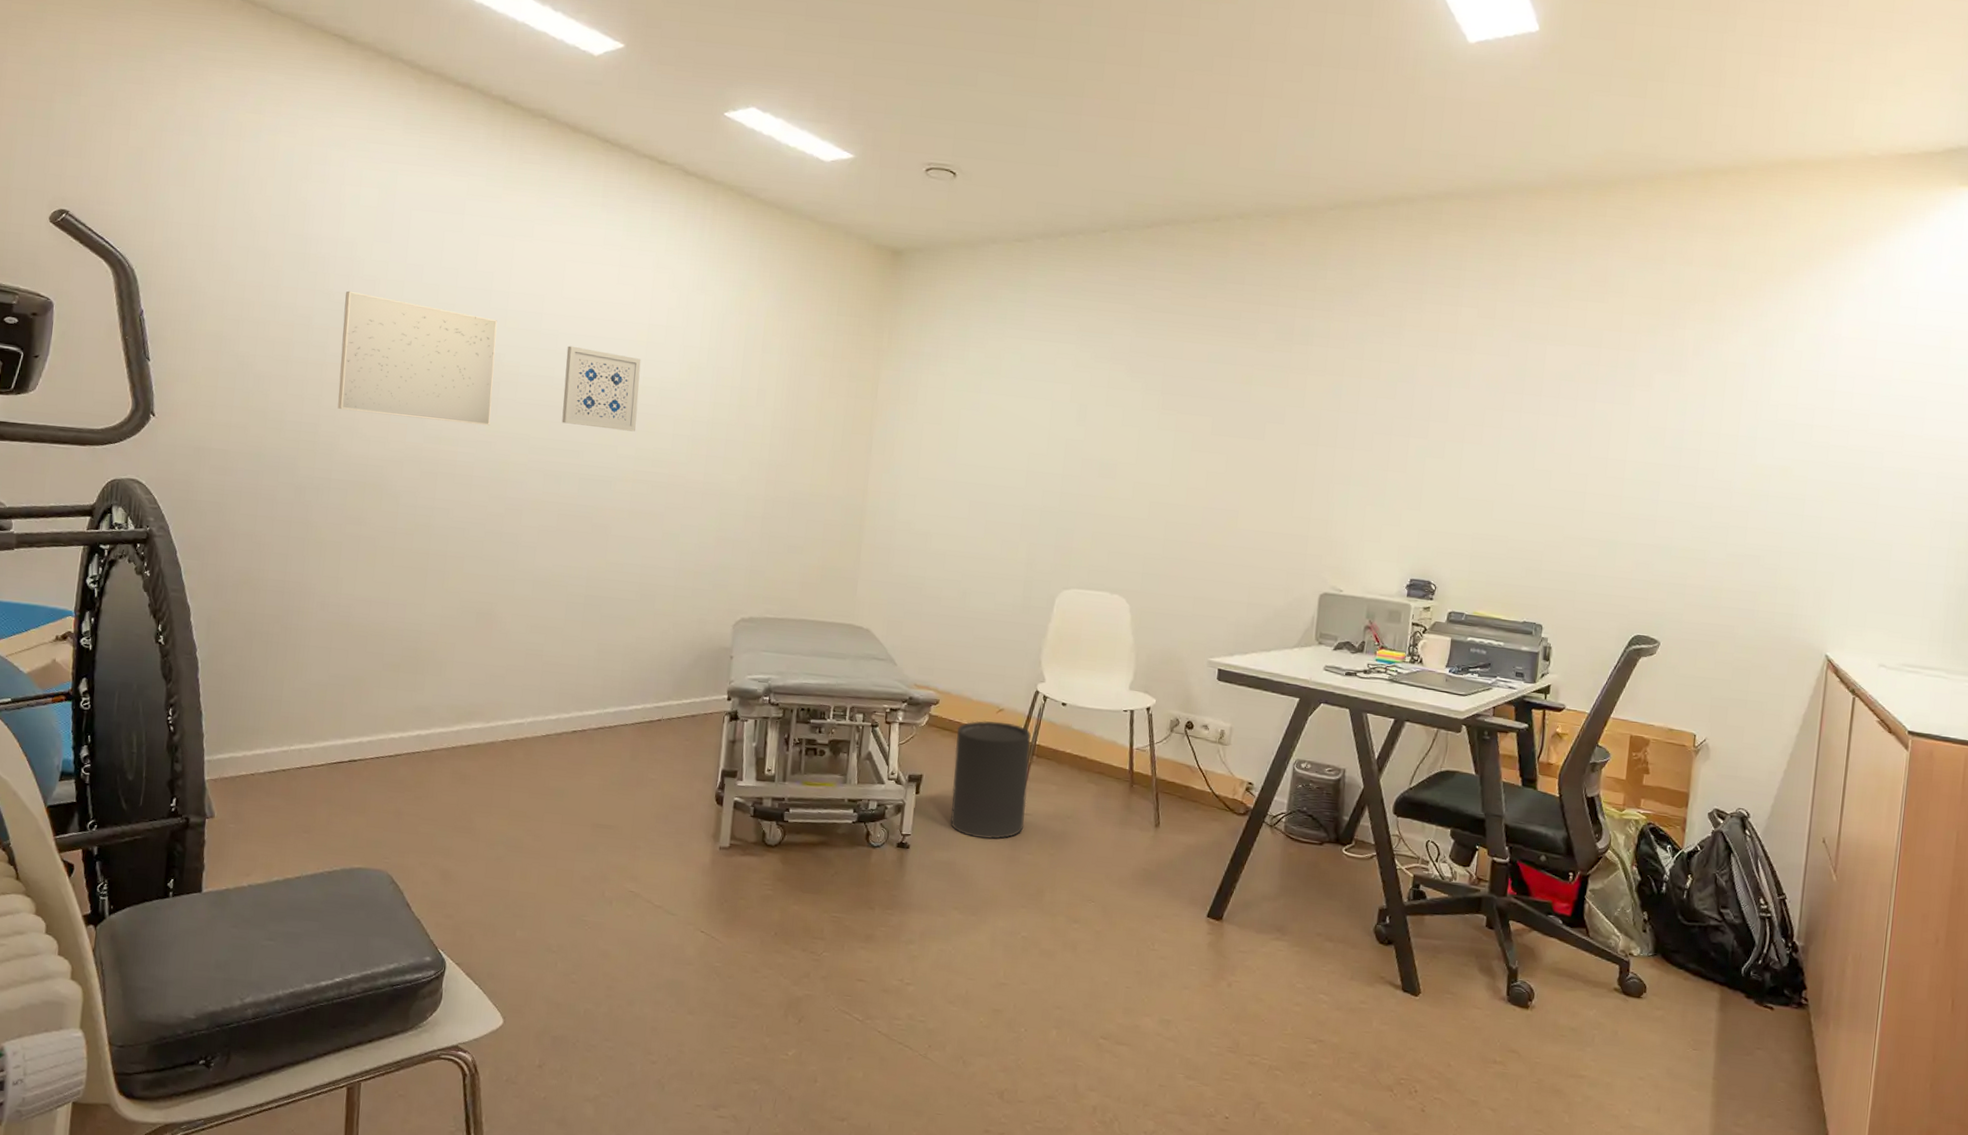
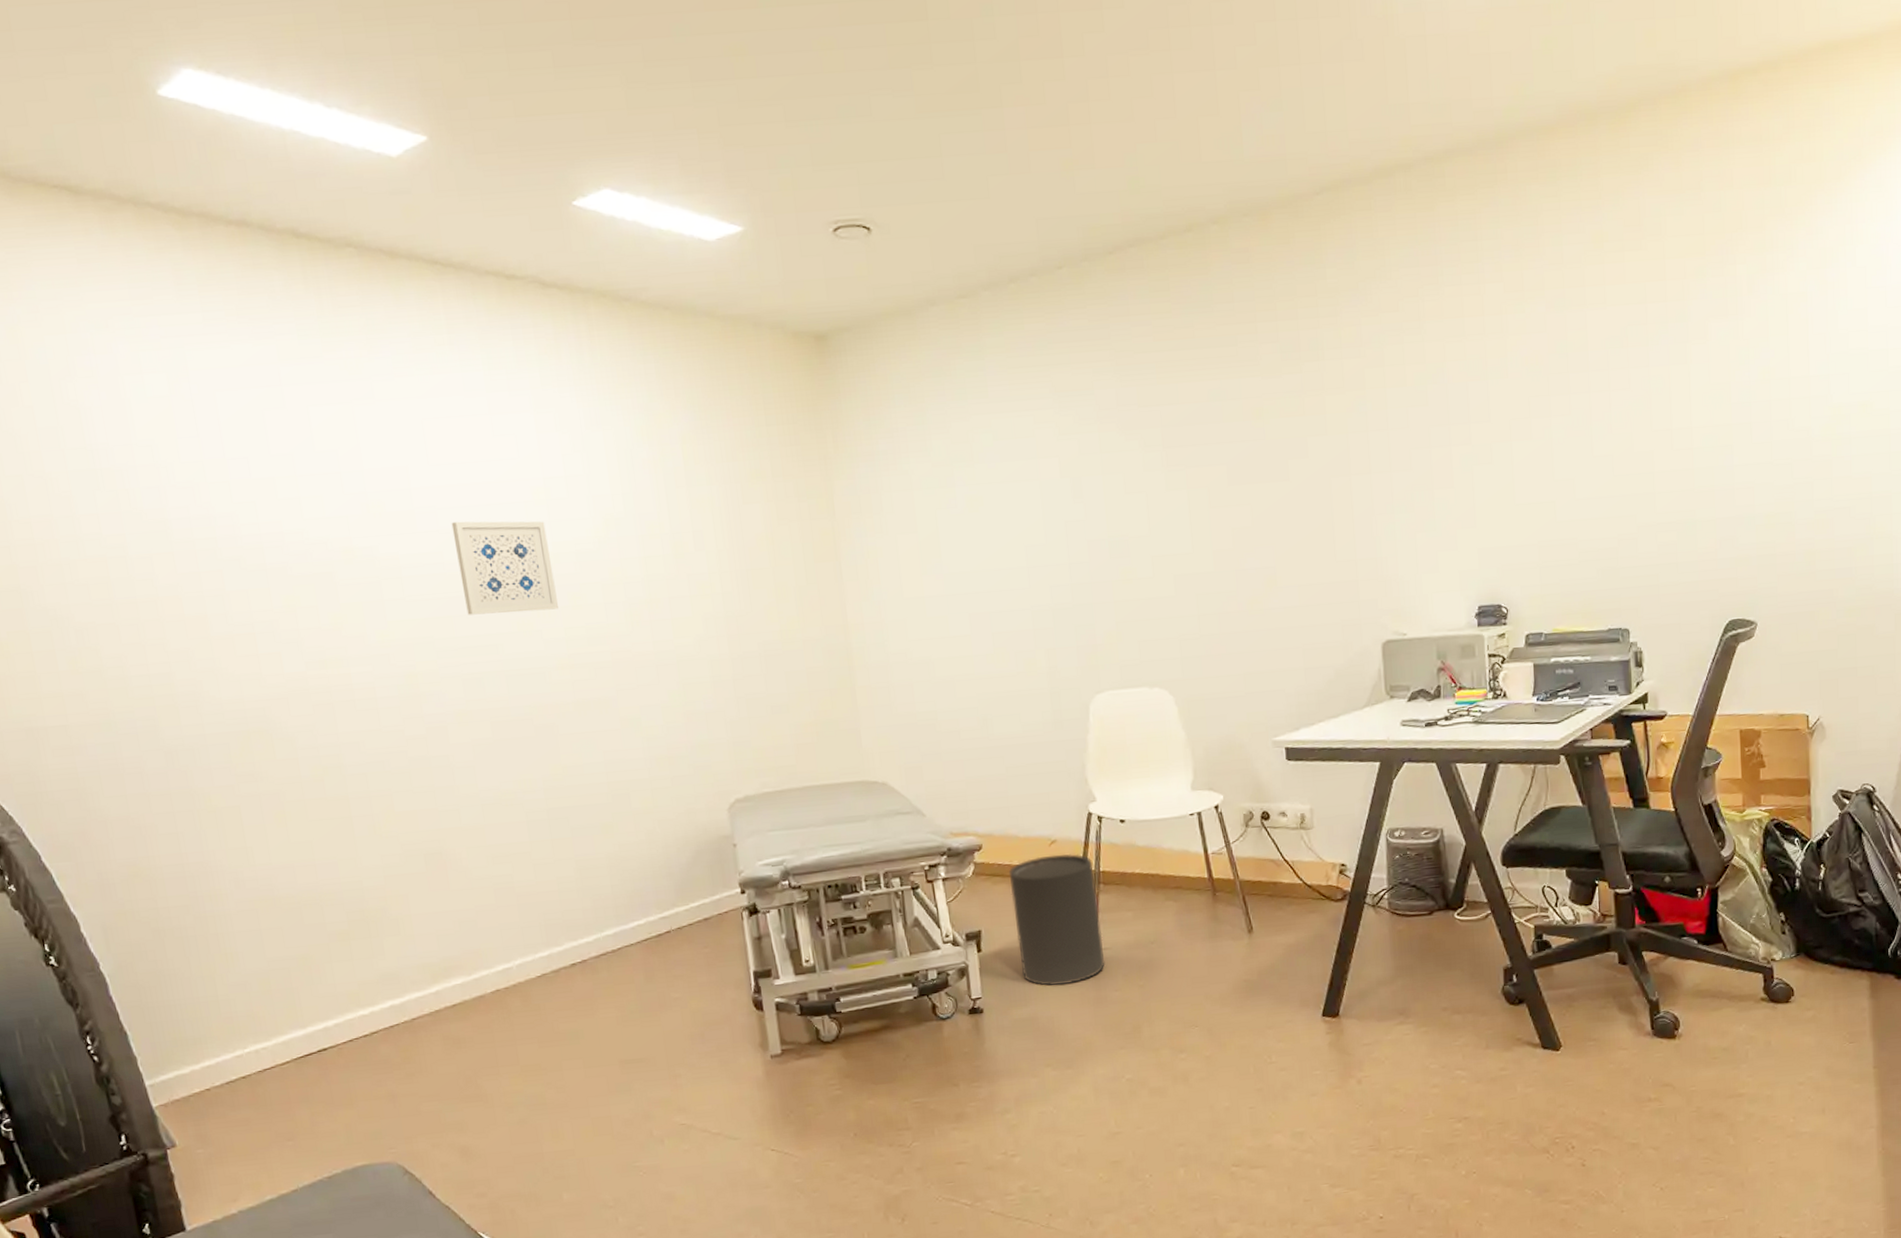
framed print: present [337,291,498,426] -> none [160,505,382,650]

